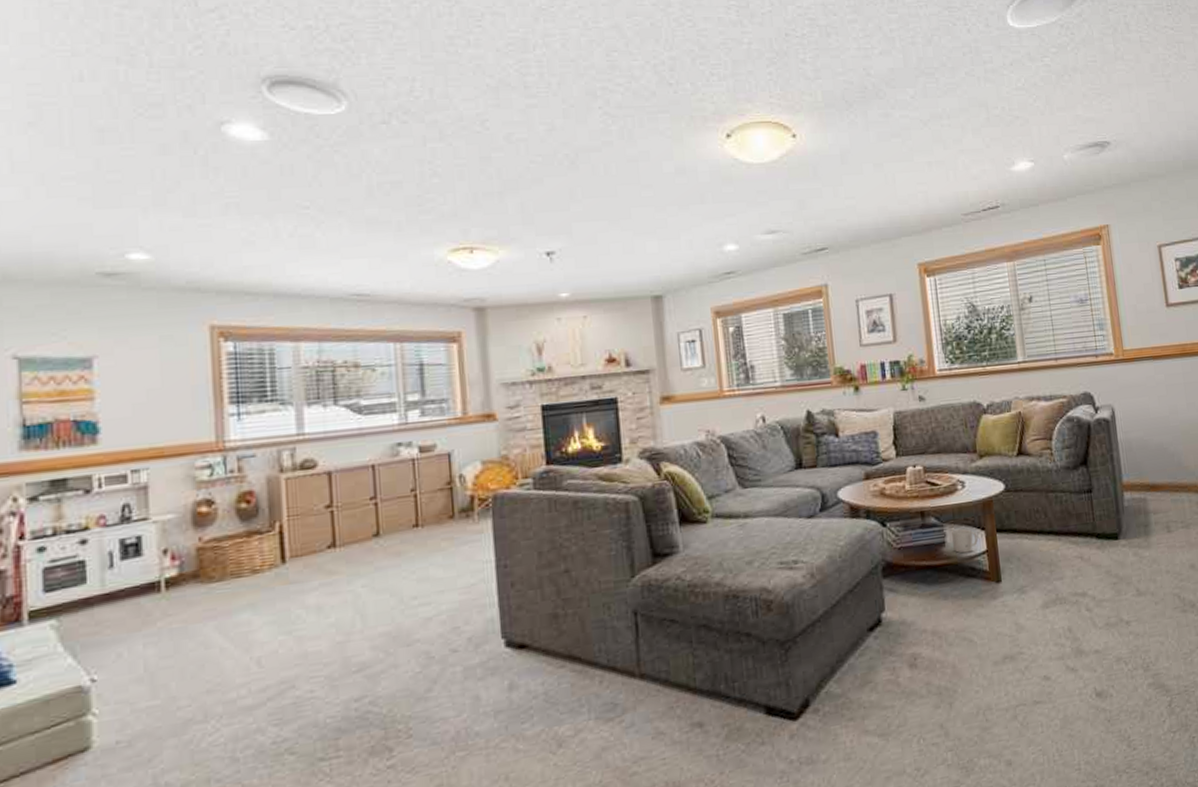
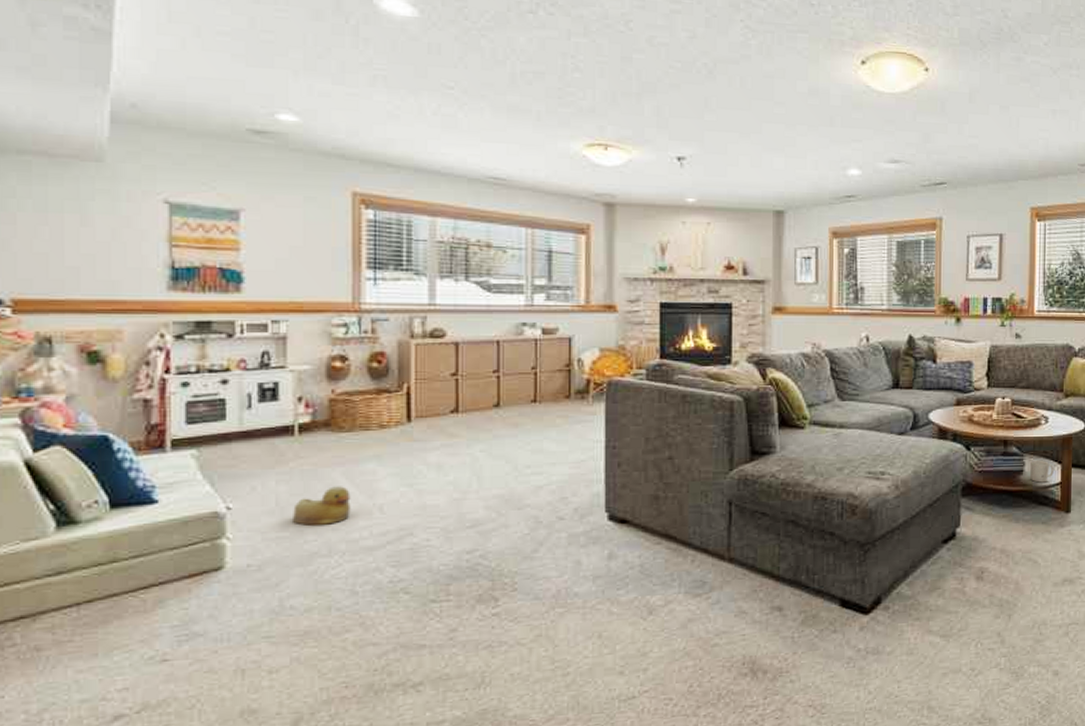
rubber duck: none [163,642,226,691] -> present [293,486,351,526]

